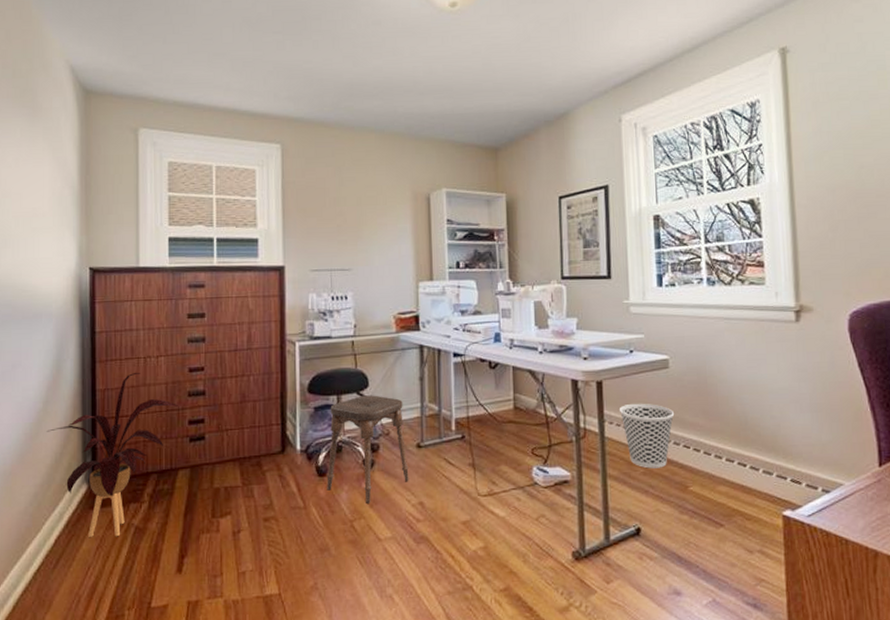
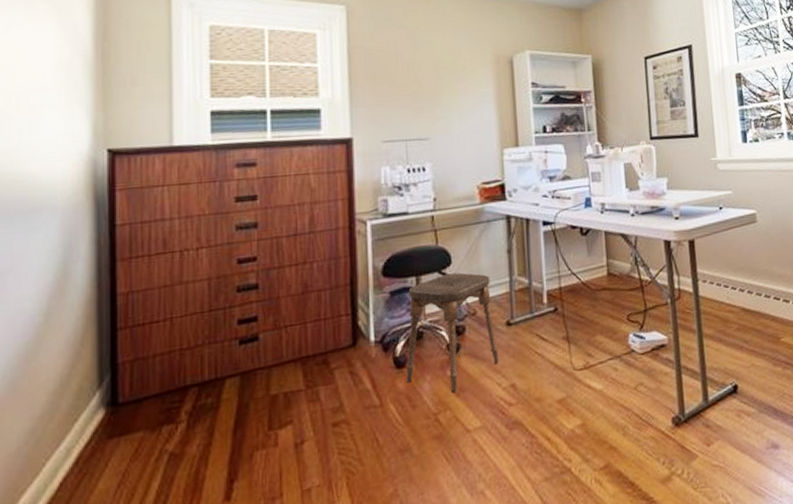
house plant: present [46,373,178,537] -> none [48,269,224,473]
wastebasket: present [619,403,675,469] -> none [711,259,764,324]

